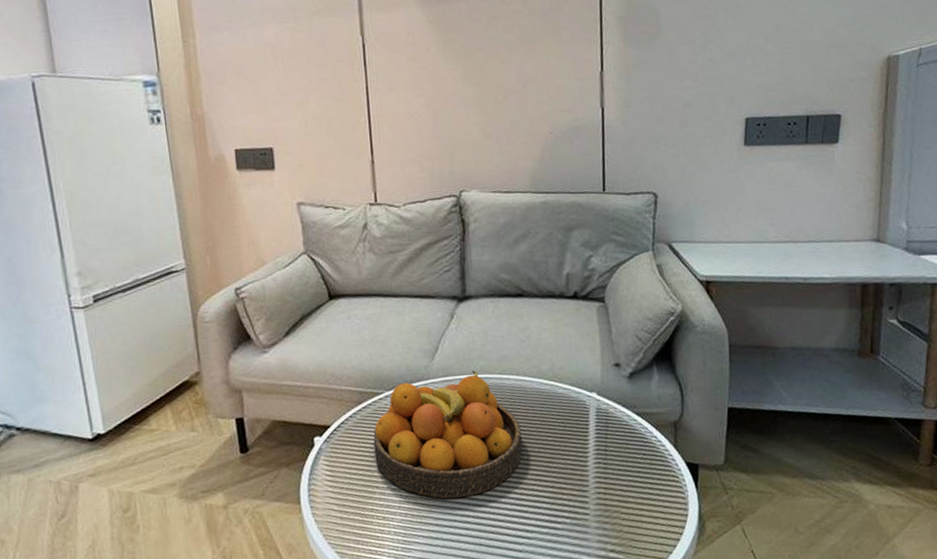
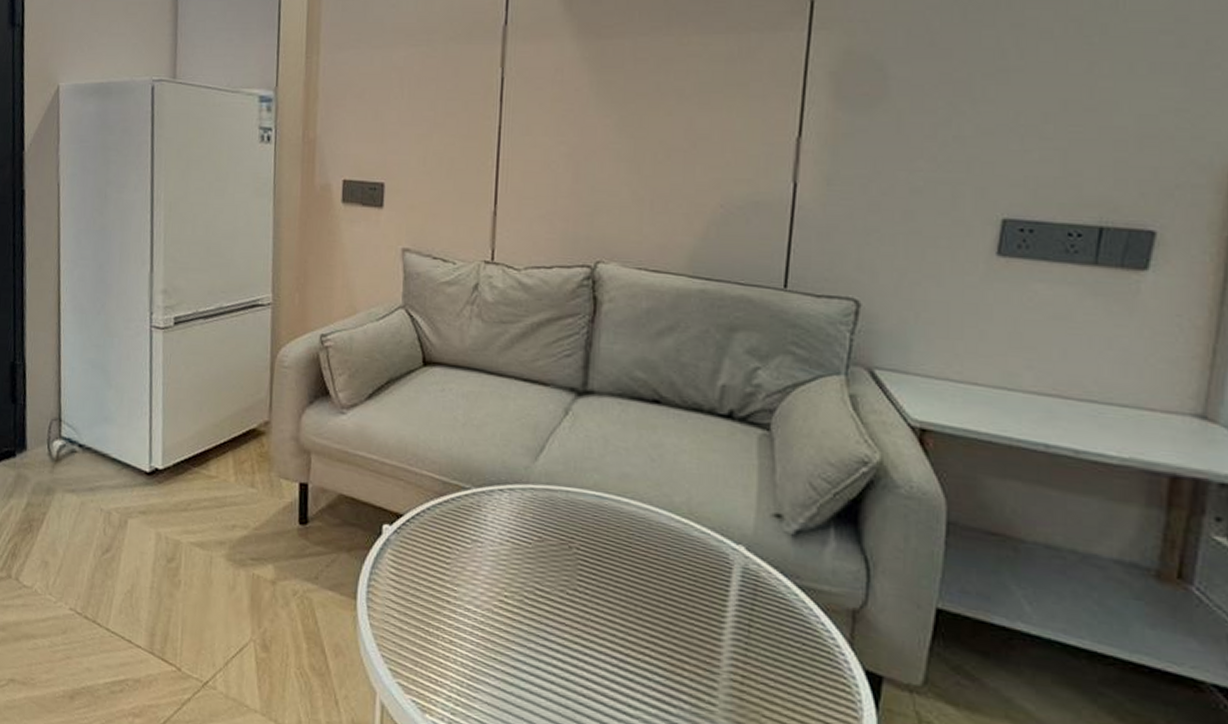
fruit bowl: present [373,370,522,499] -> none [450,481,637,642]

